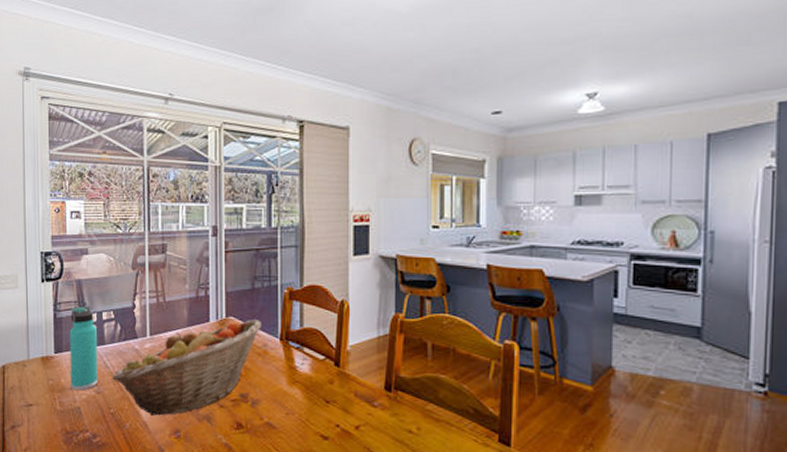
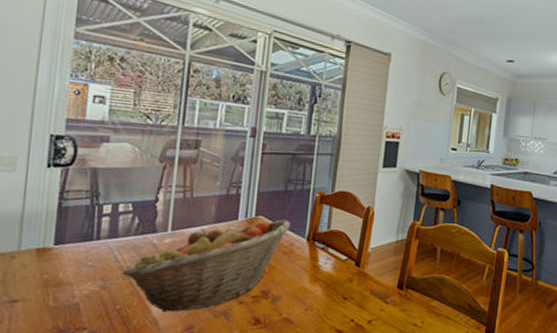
thermos bottle: present [69,306,97,391] -> none [70,196,110,286]

